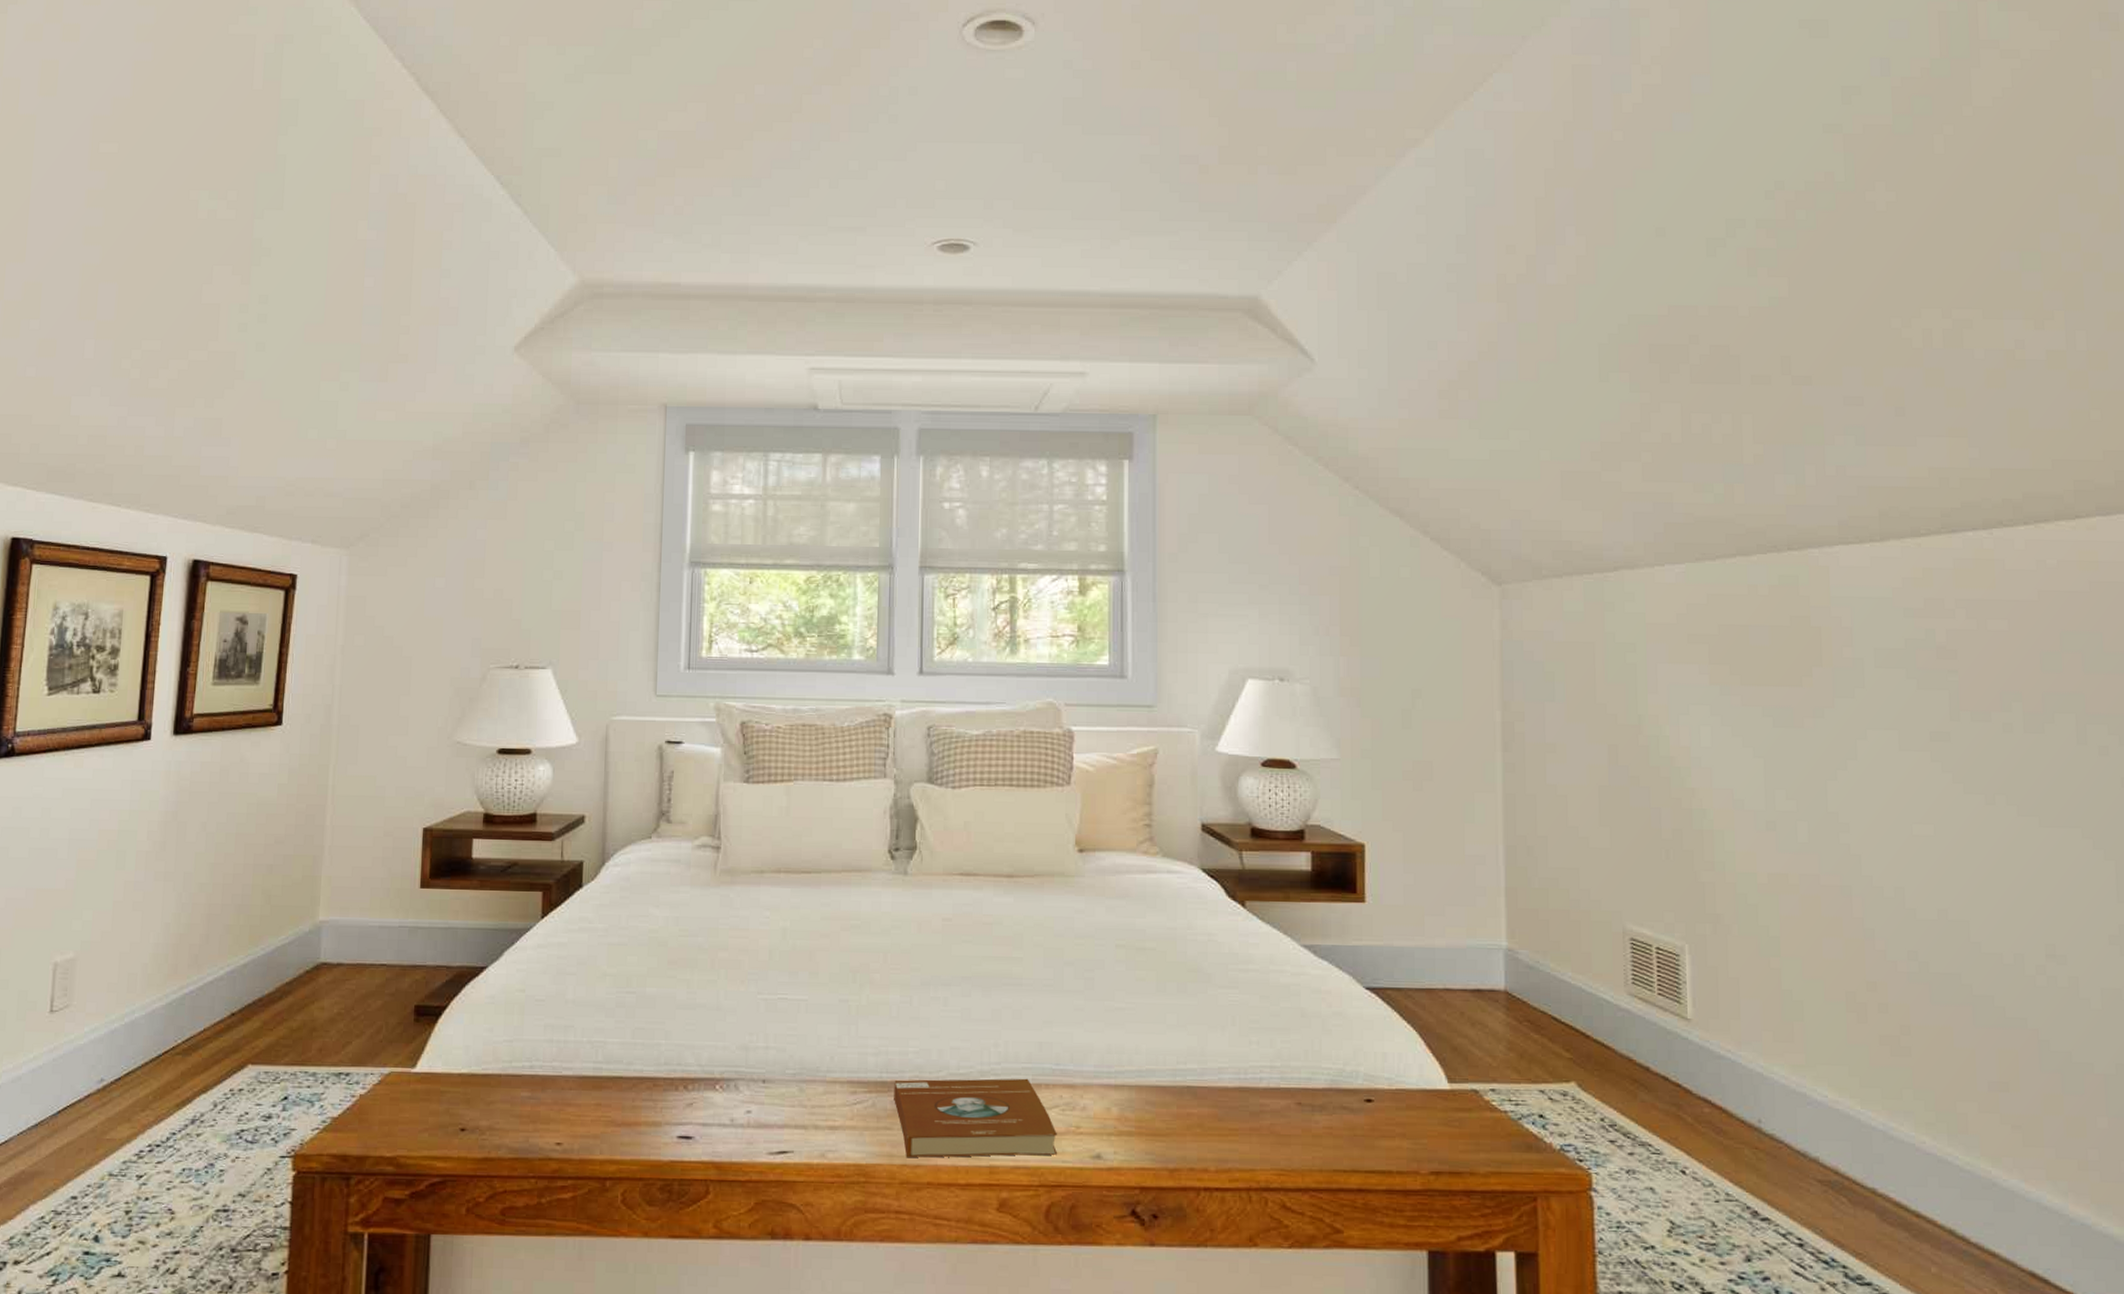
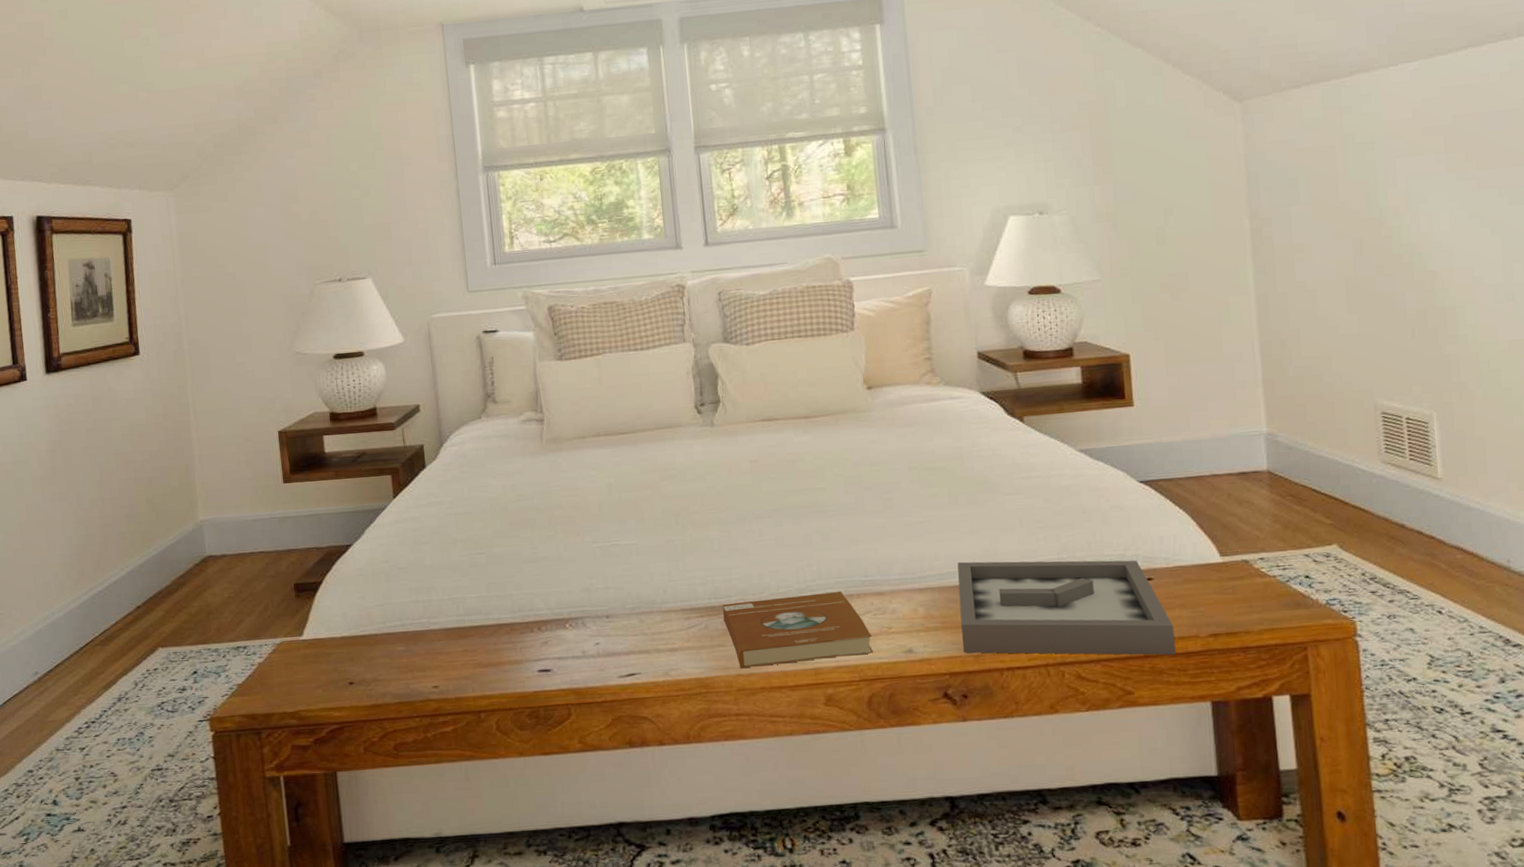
decorative tray: none [1158,1058,1392,1192] -> present [957,560,1176,656]

